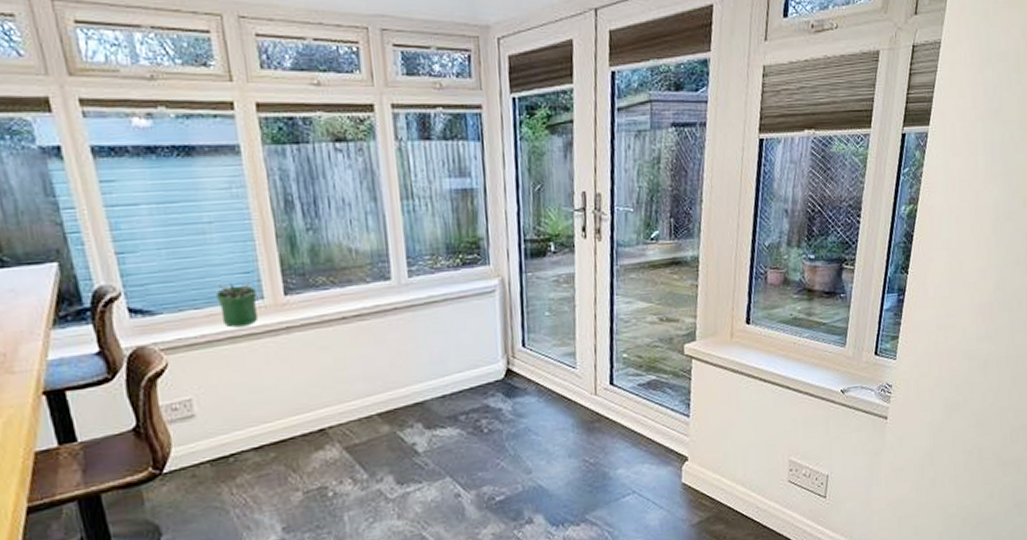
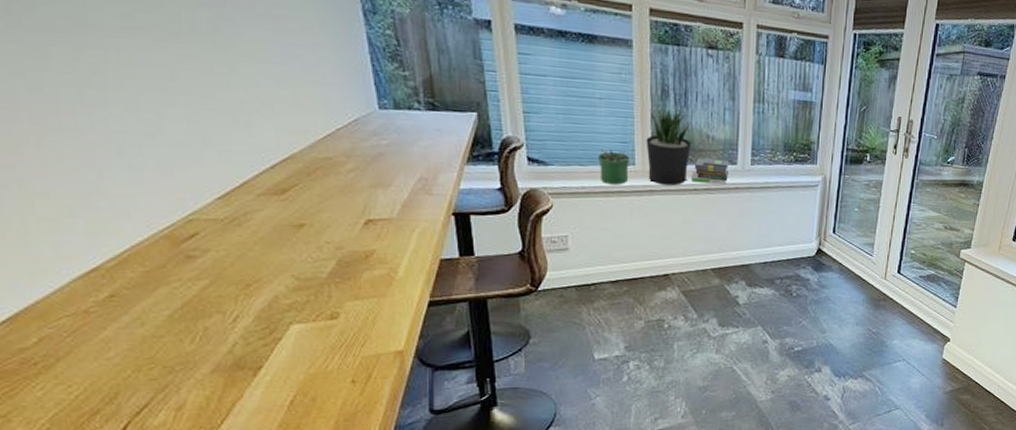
planter: none [273,217,332,320] -> present [646,102,692,187]
books: none [336,275,383,310] -> present [692,157,729,186]

